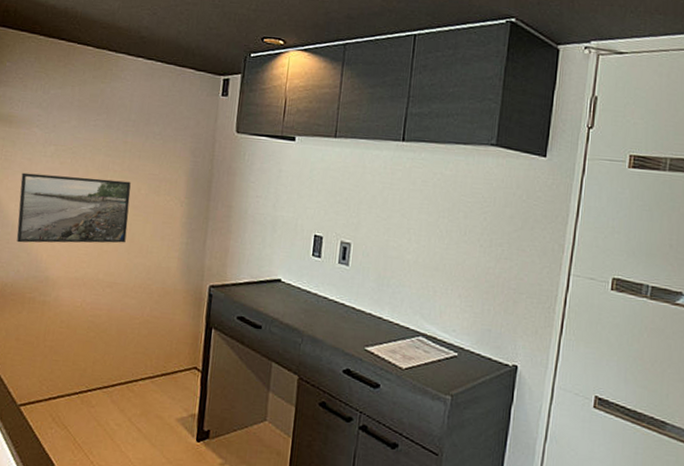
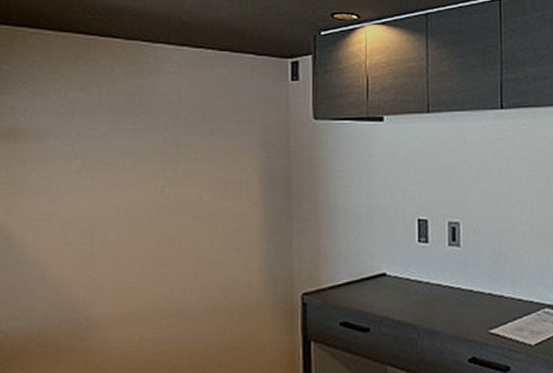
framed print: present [16,172,131,244] -> none [38,189,191,282]

